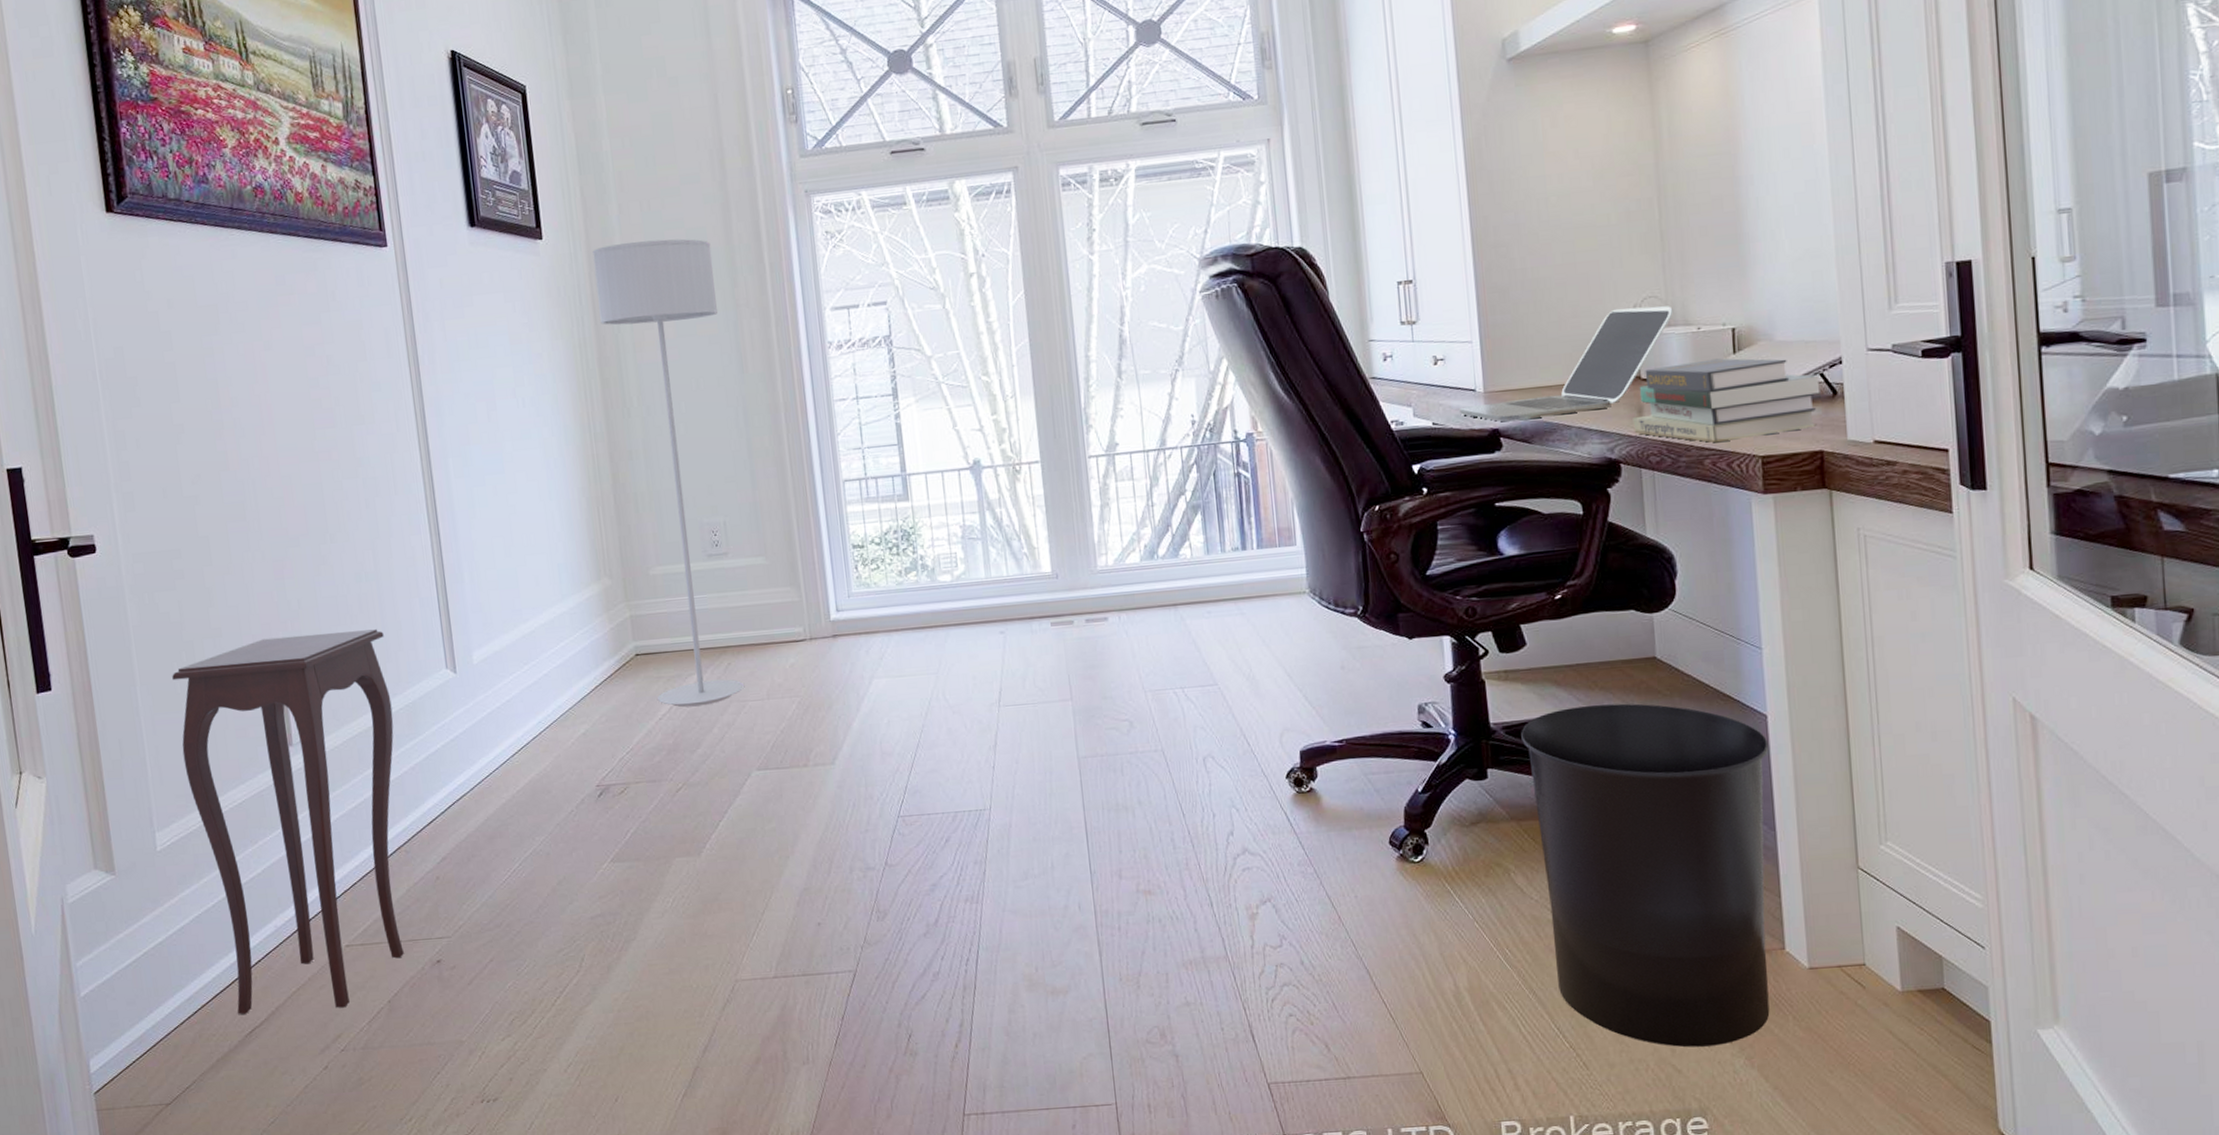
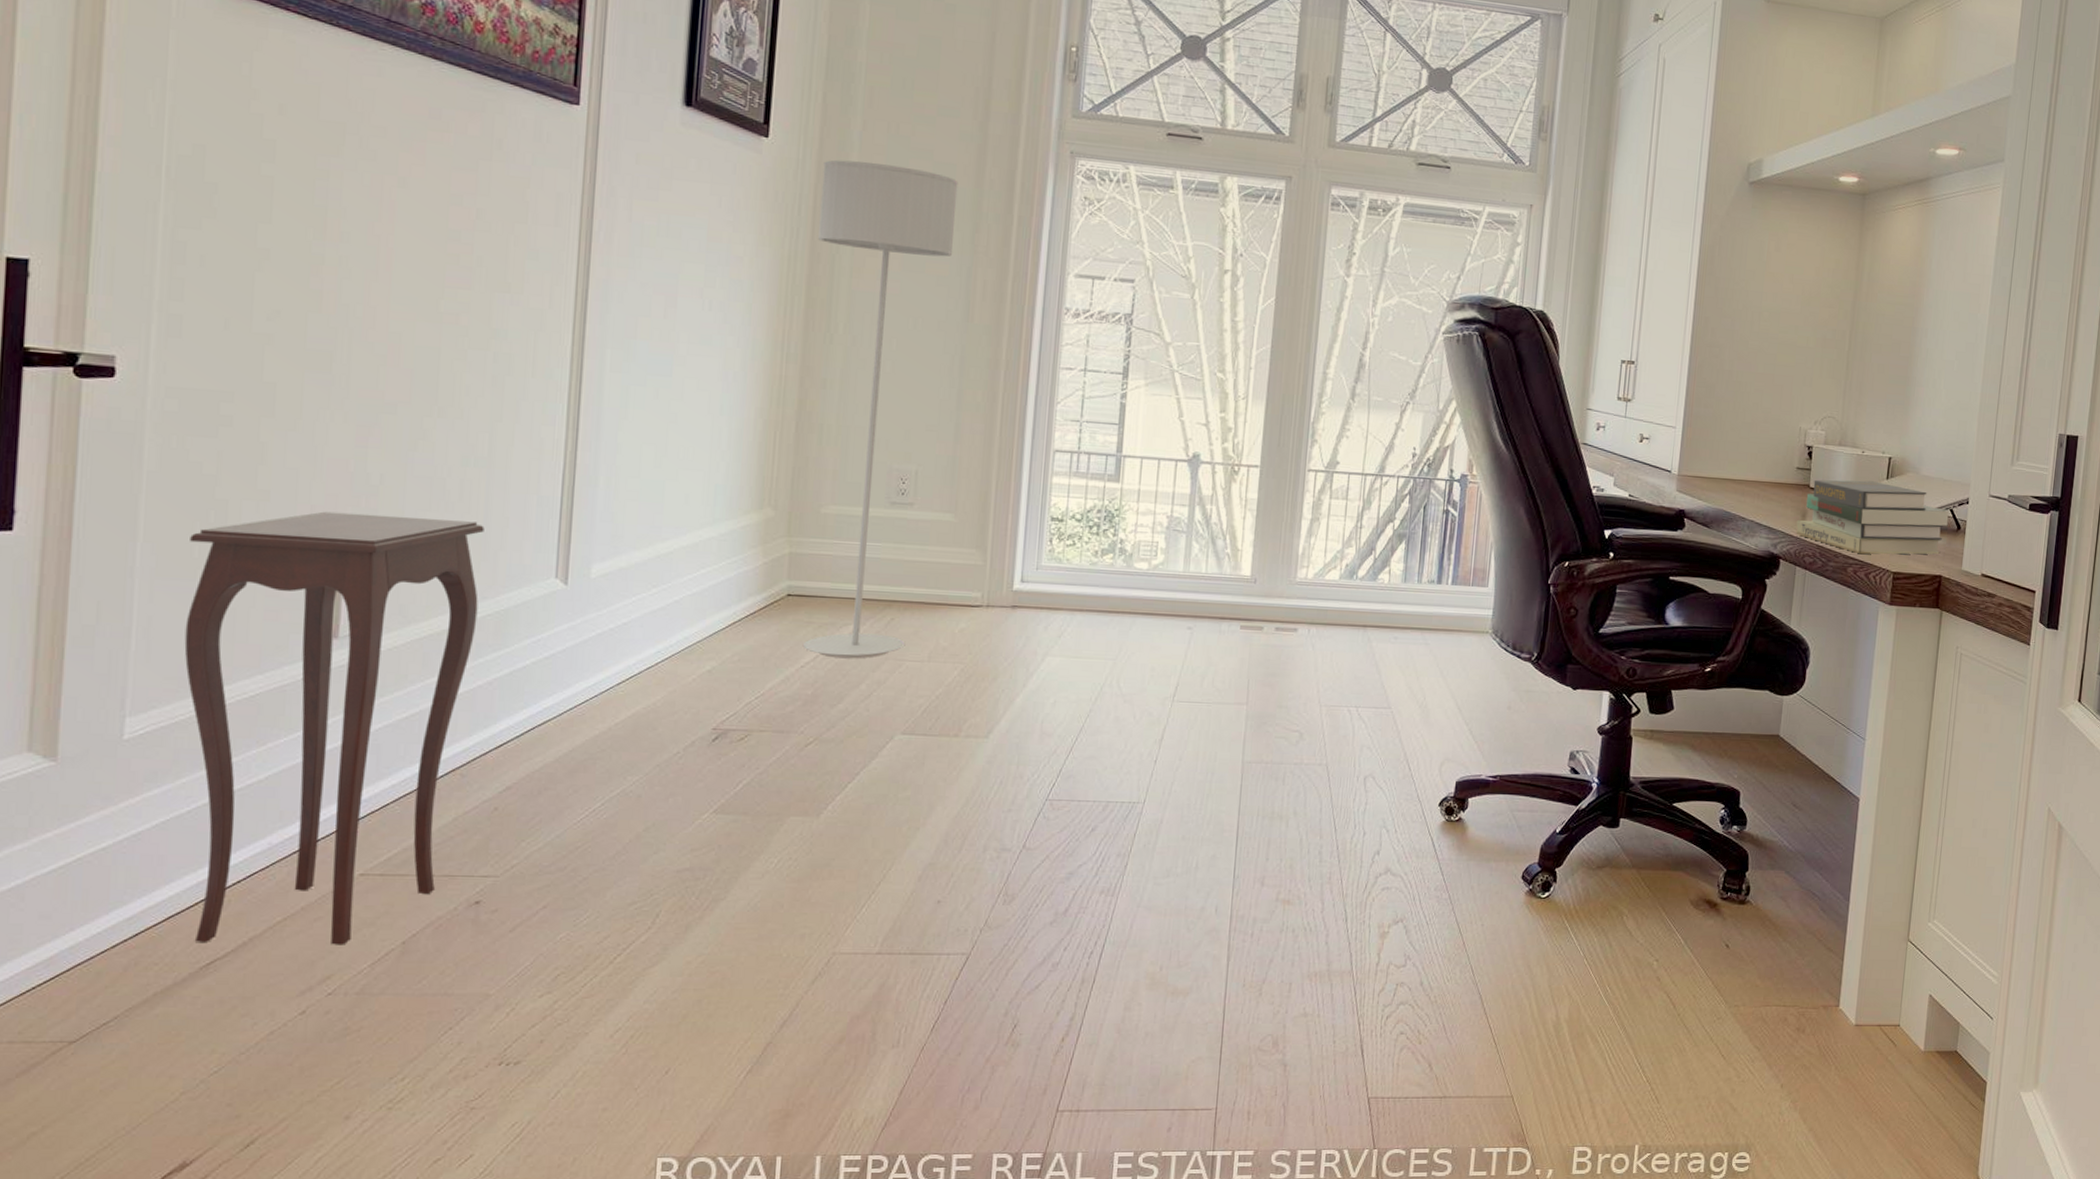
laptop: present [1460,306,1673,422] -> none [1654,421,1846,508]
waste bin: present [1521,703,1770,1048] -> none [1646,771,1857,1089]

